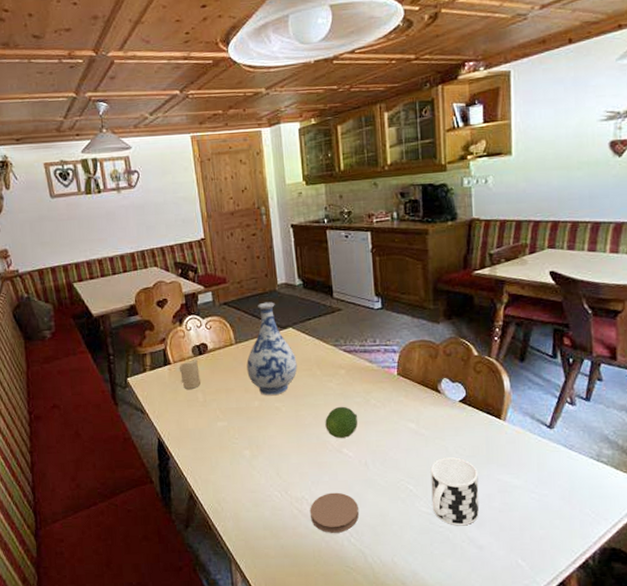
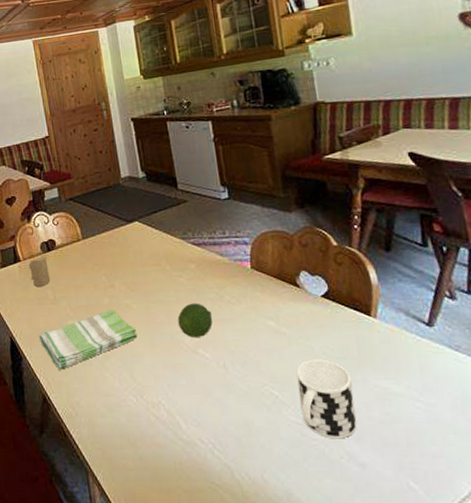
dish towel: none [187,411,285,469] -> present [38,309,138,370]
vase: present [247,302,297,396] -> none [94,195,146,293]
coaster: present [309,492,359,533] -> none [167,397,221,444]

